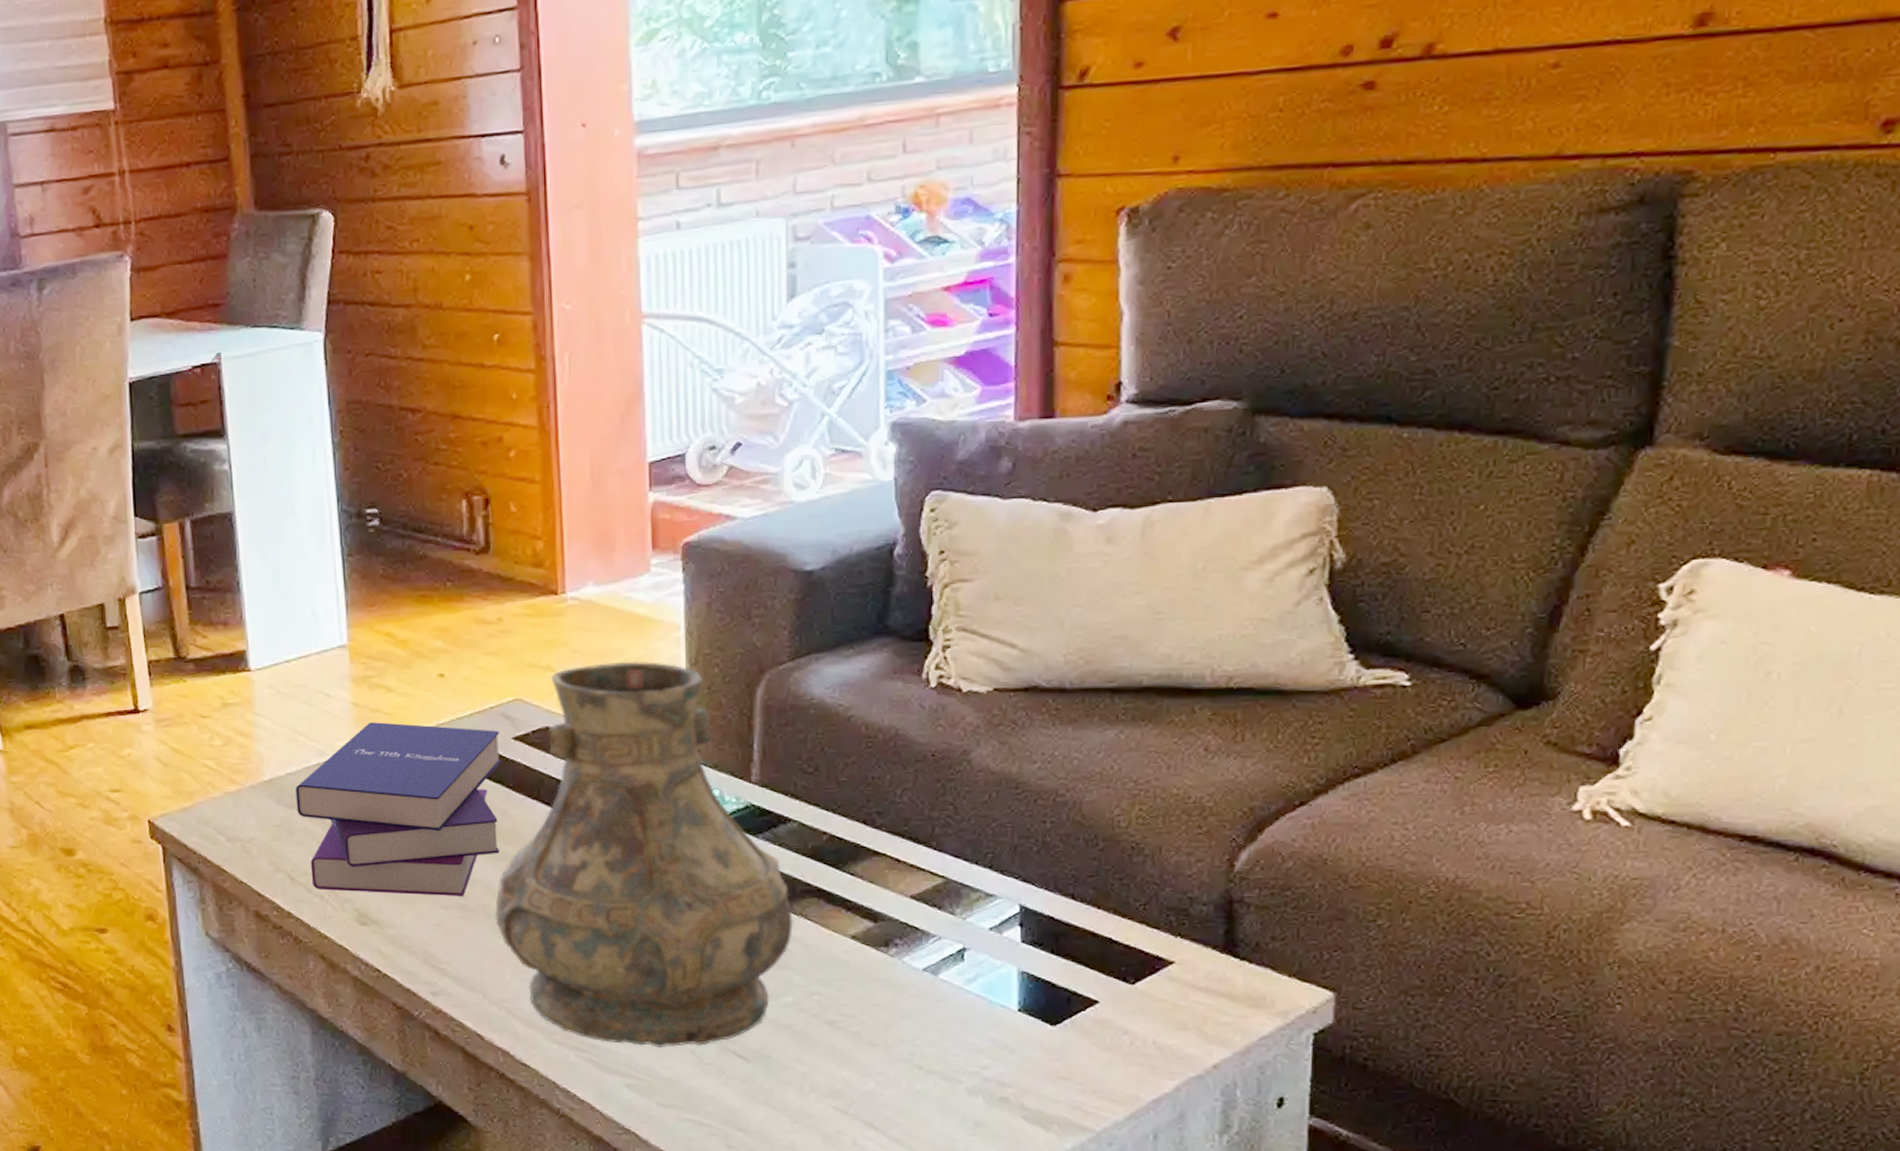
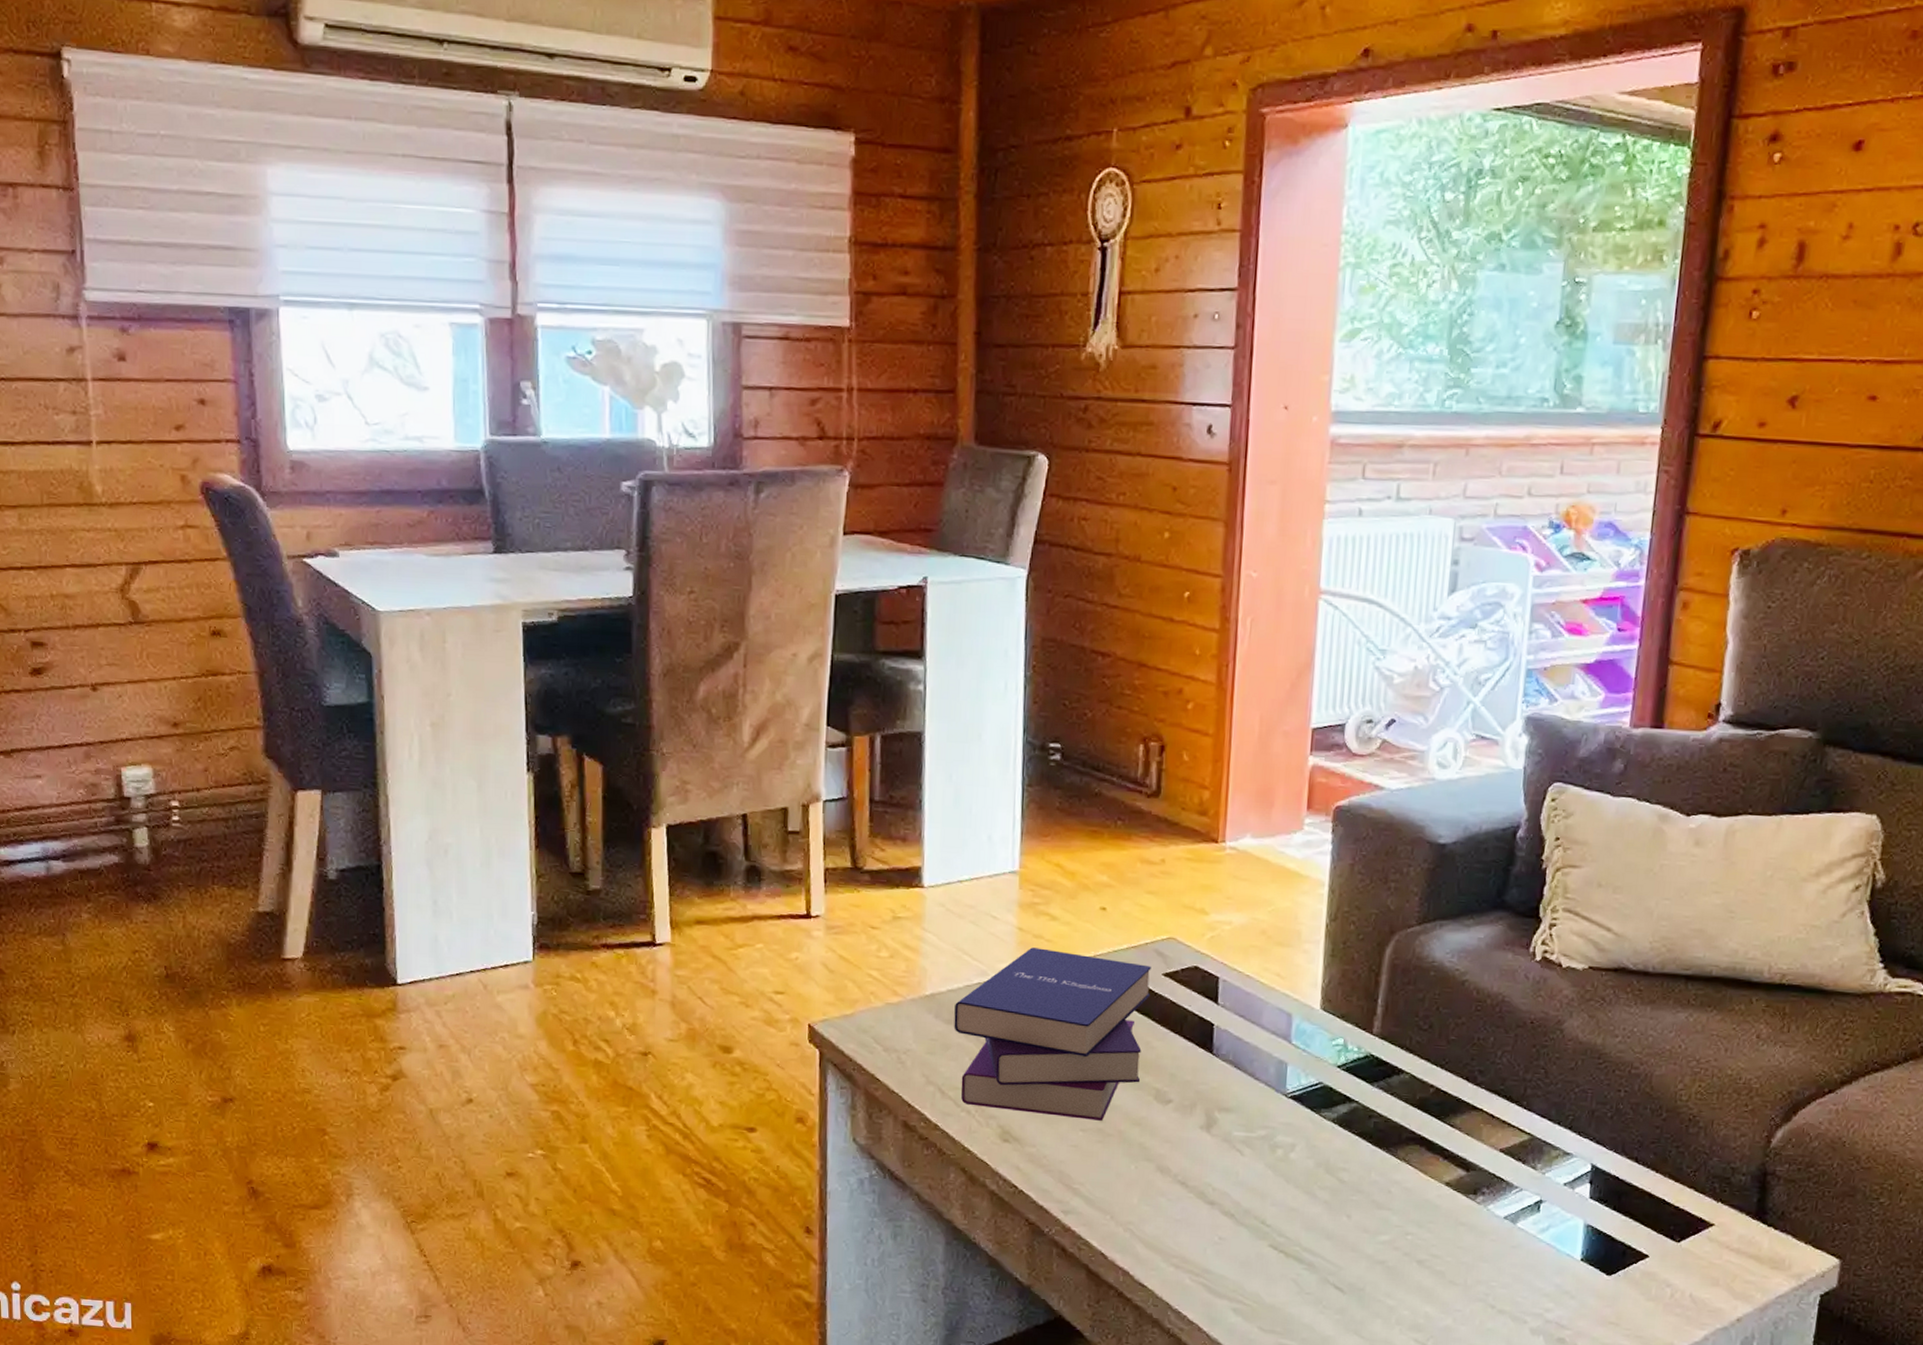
vase: present [495,661,793,1047] -> none [1129,911,1397,1276]

